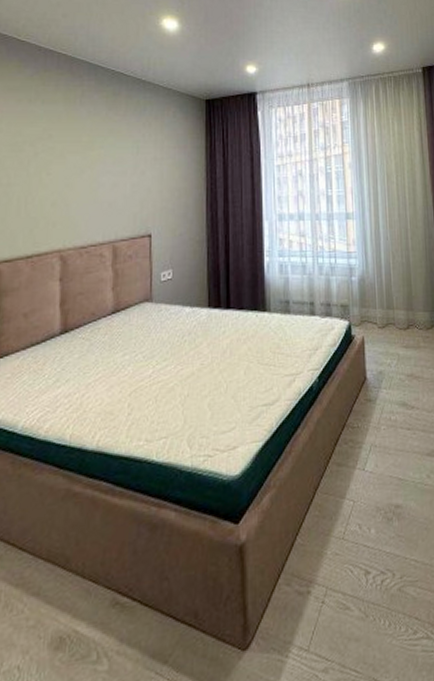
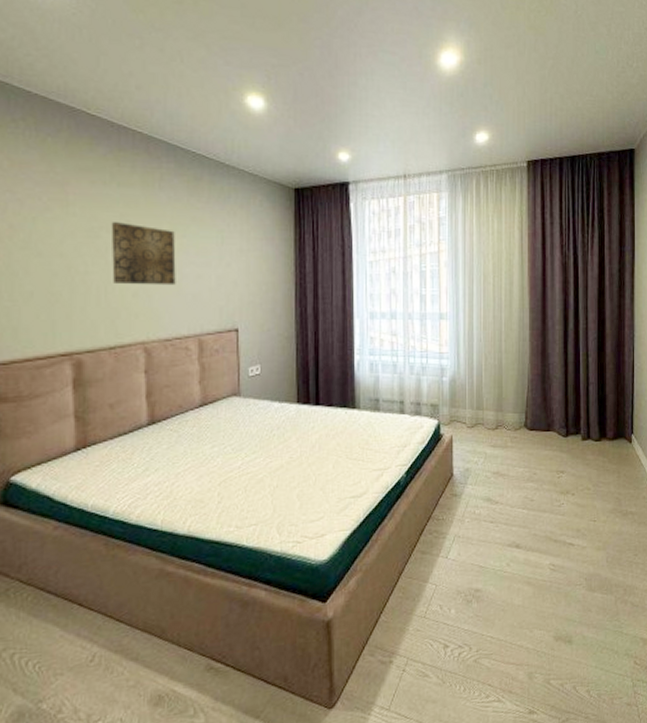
wall art: none [33,136,94,195] -> present [111,222,176,286]

